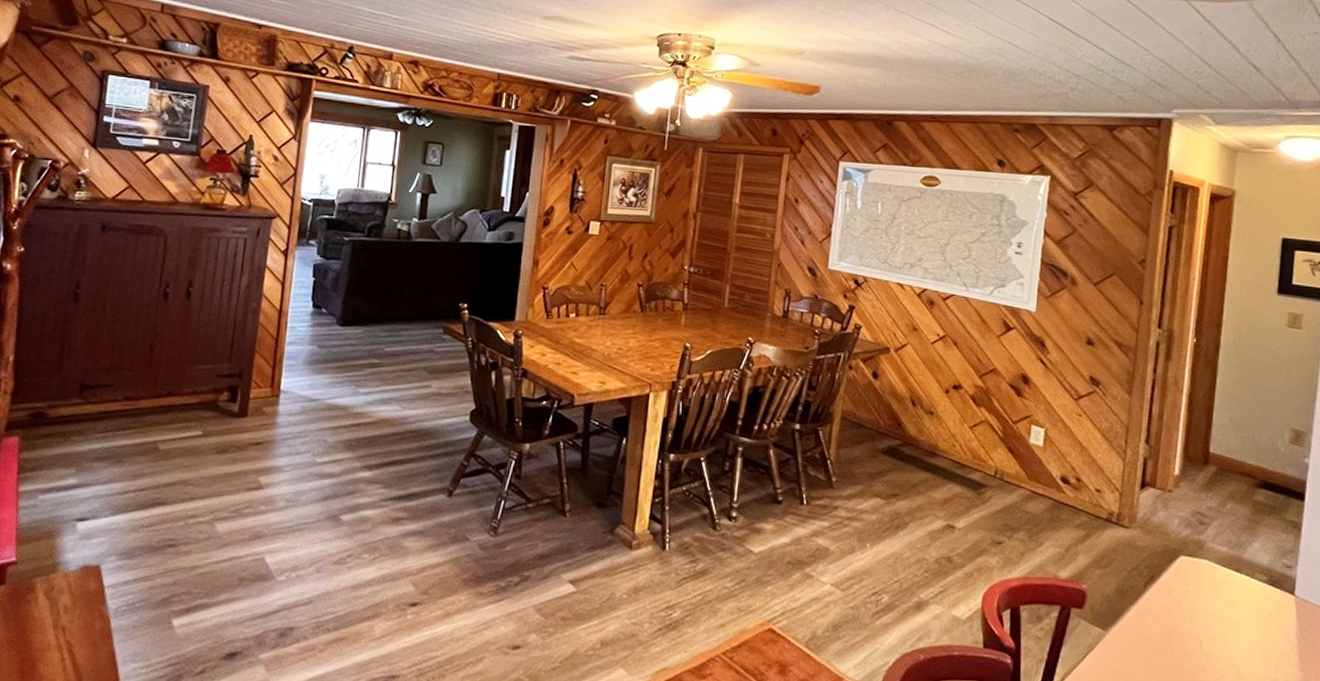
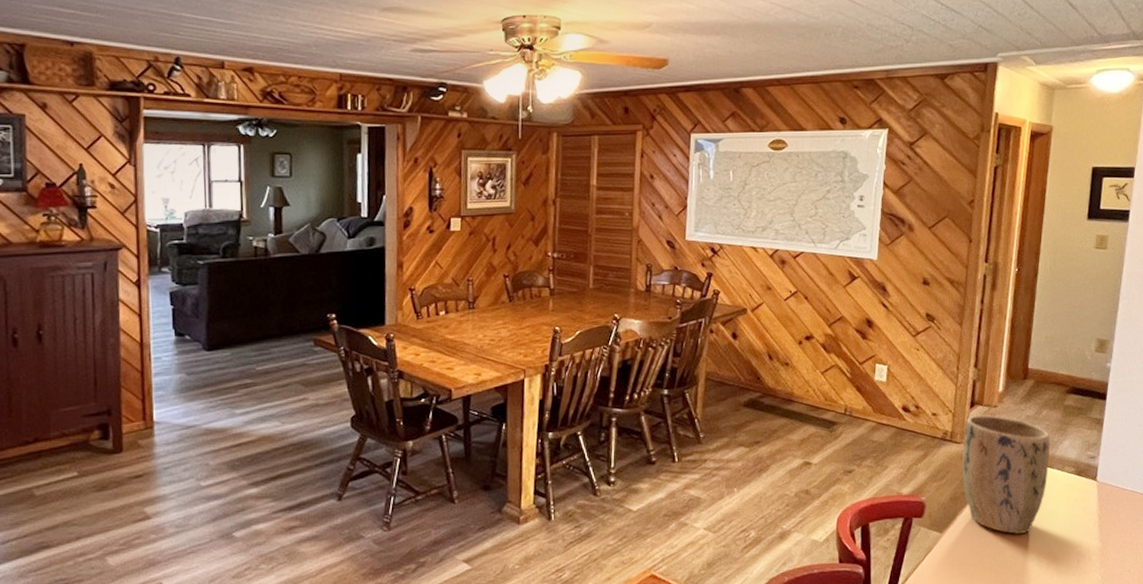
plant pot: none [1131,499,1237,646] -> present [962,415,1050,534]

